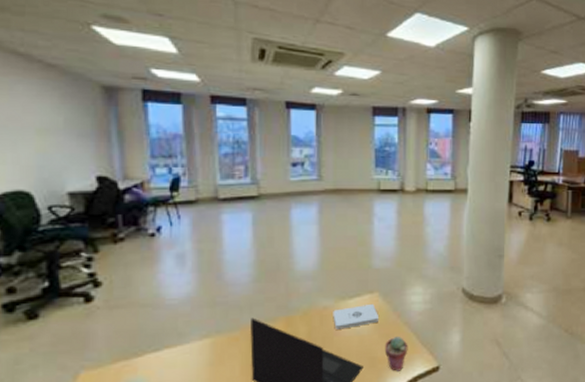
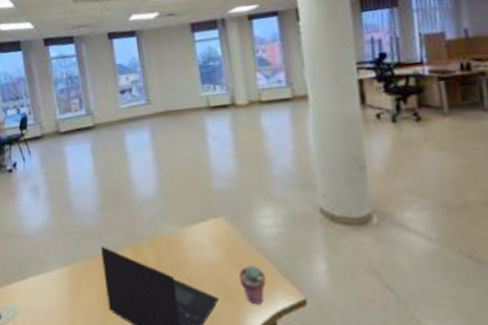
notepad: present [333,303,378,330] -> none [178,228,228,257]

